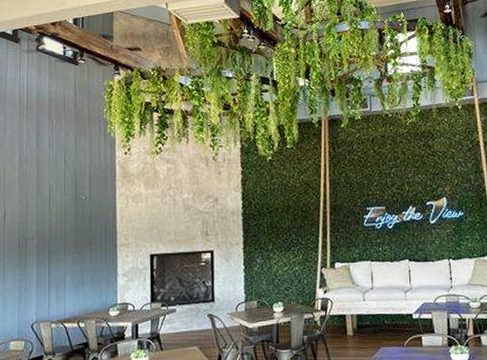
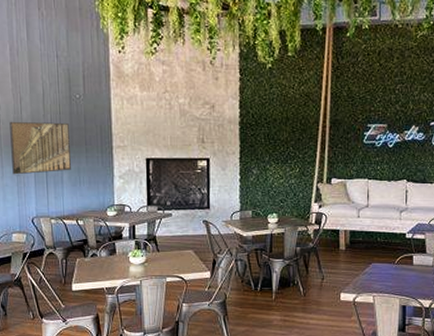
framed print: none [14,224,74,280] -> present [9,121,71,175]

